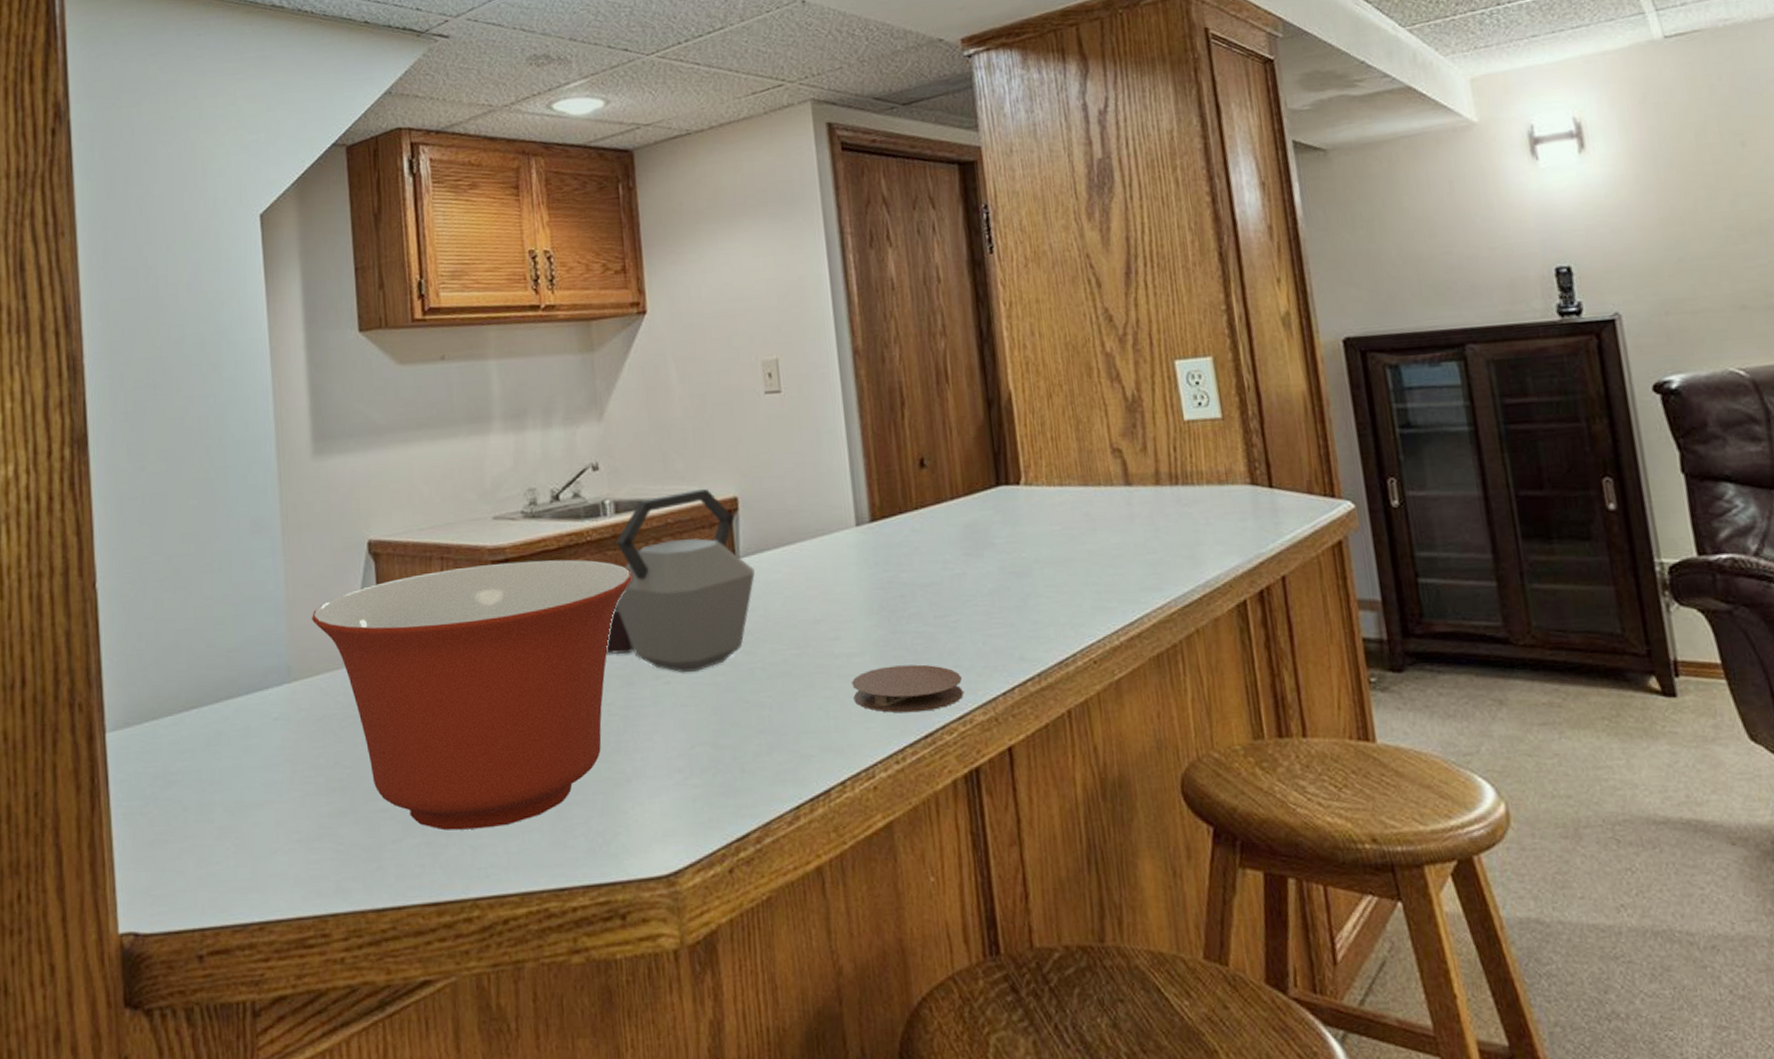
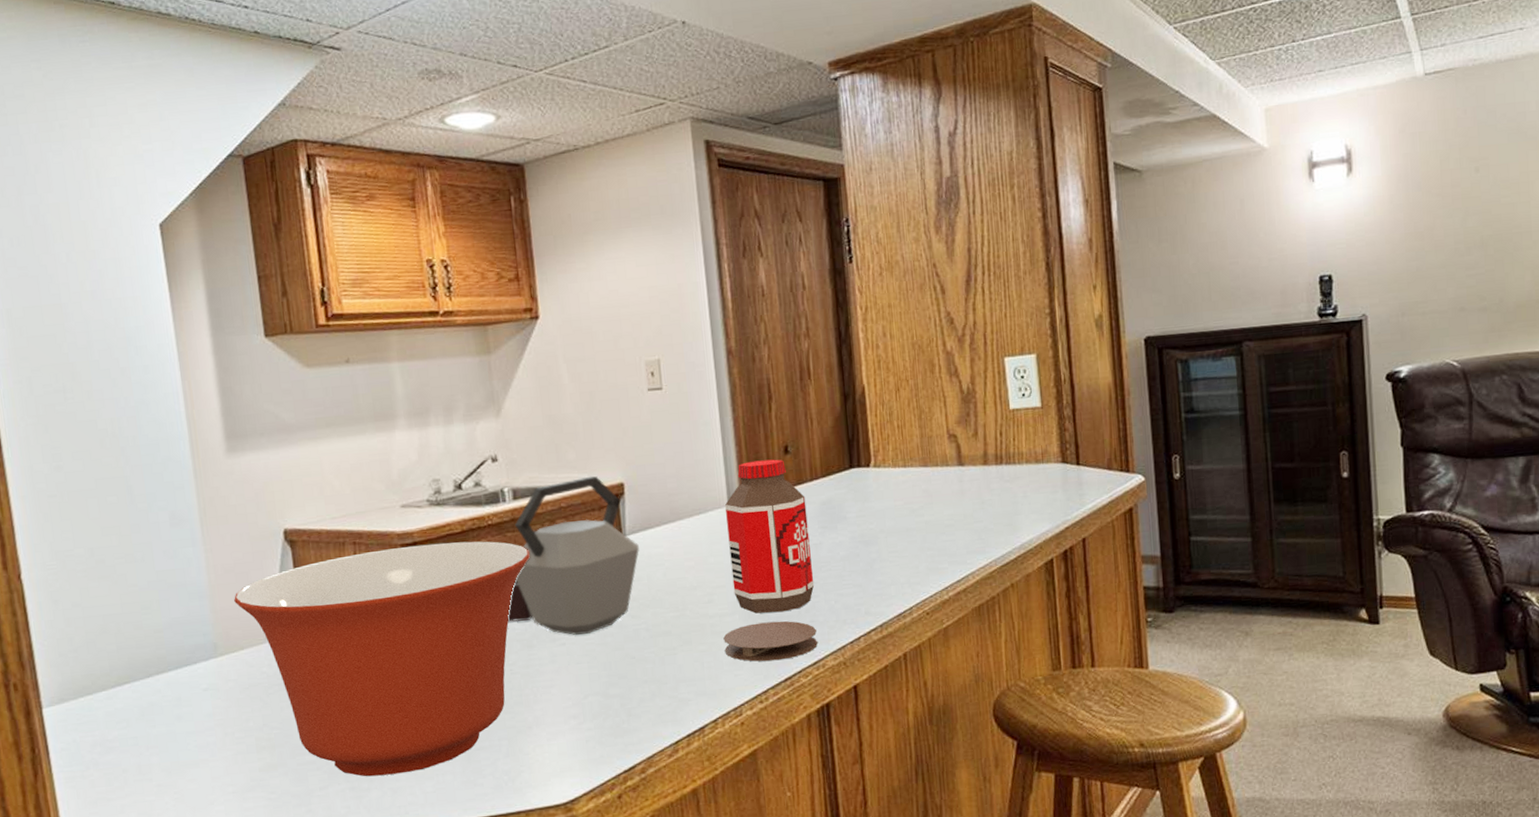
bottle: none [853,473,958,655] -> present [725,459,815,614]

